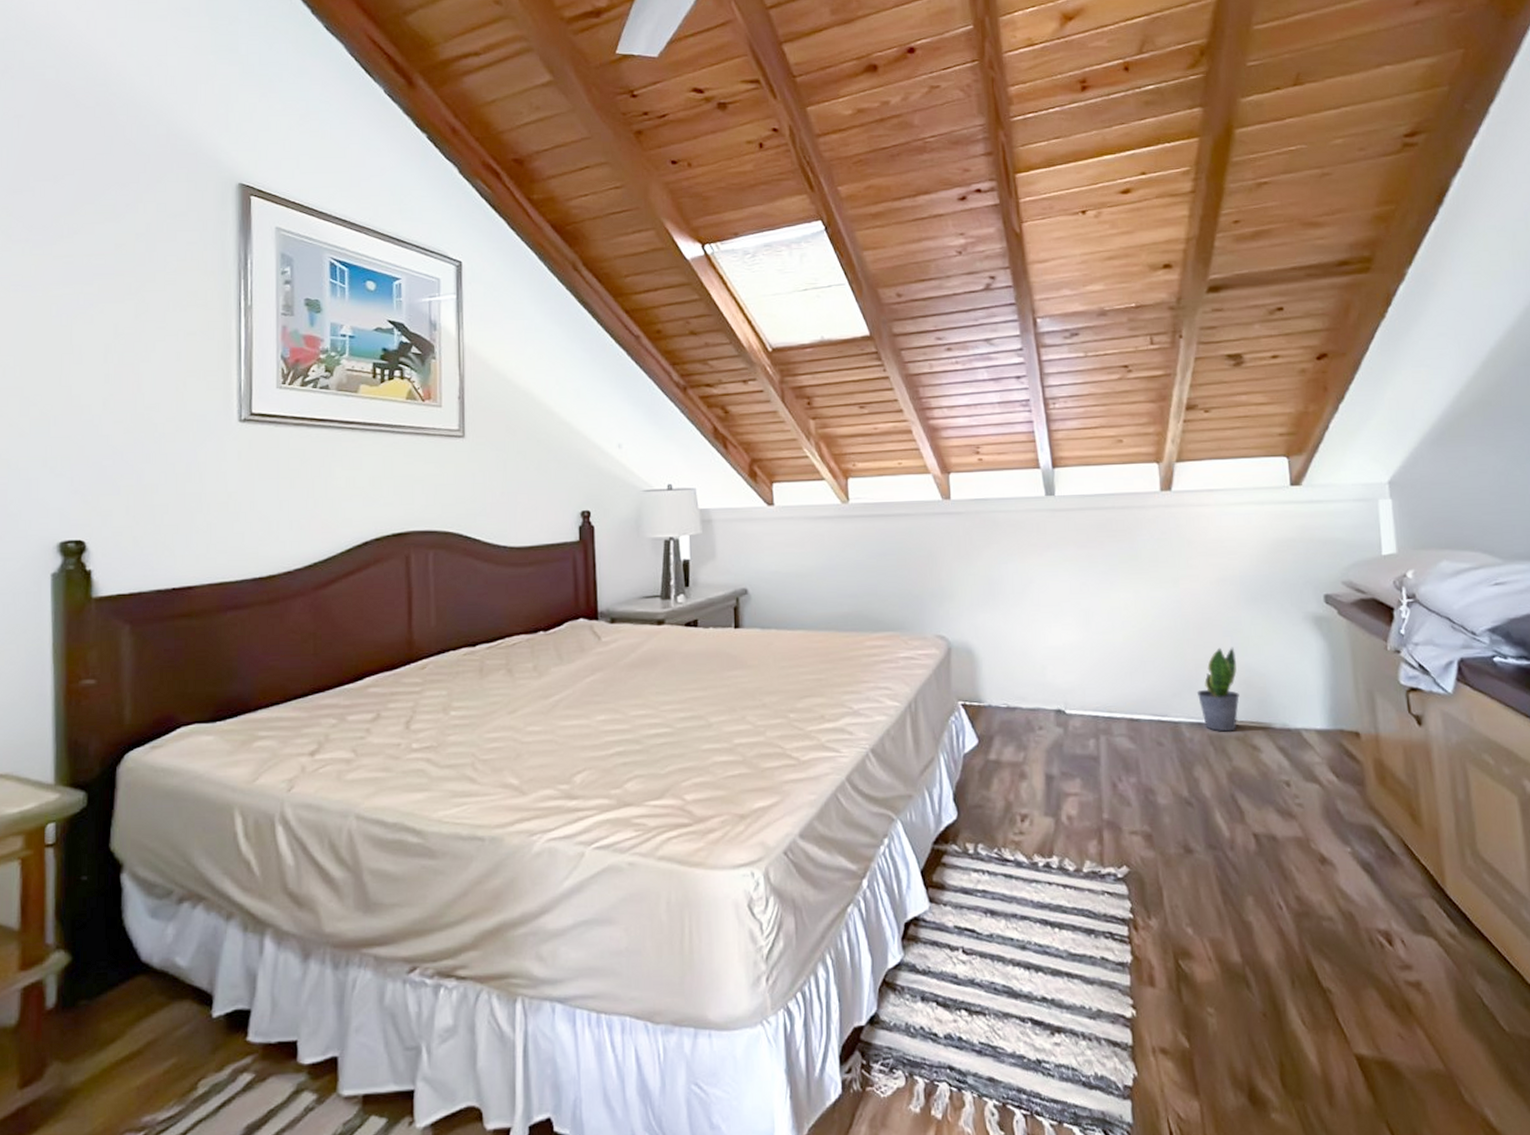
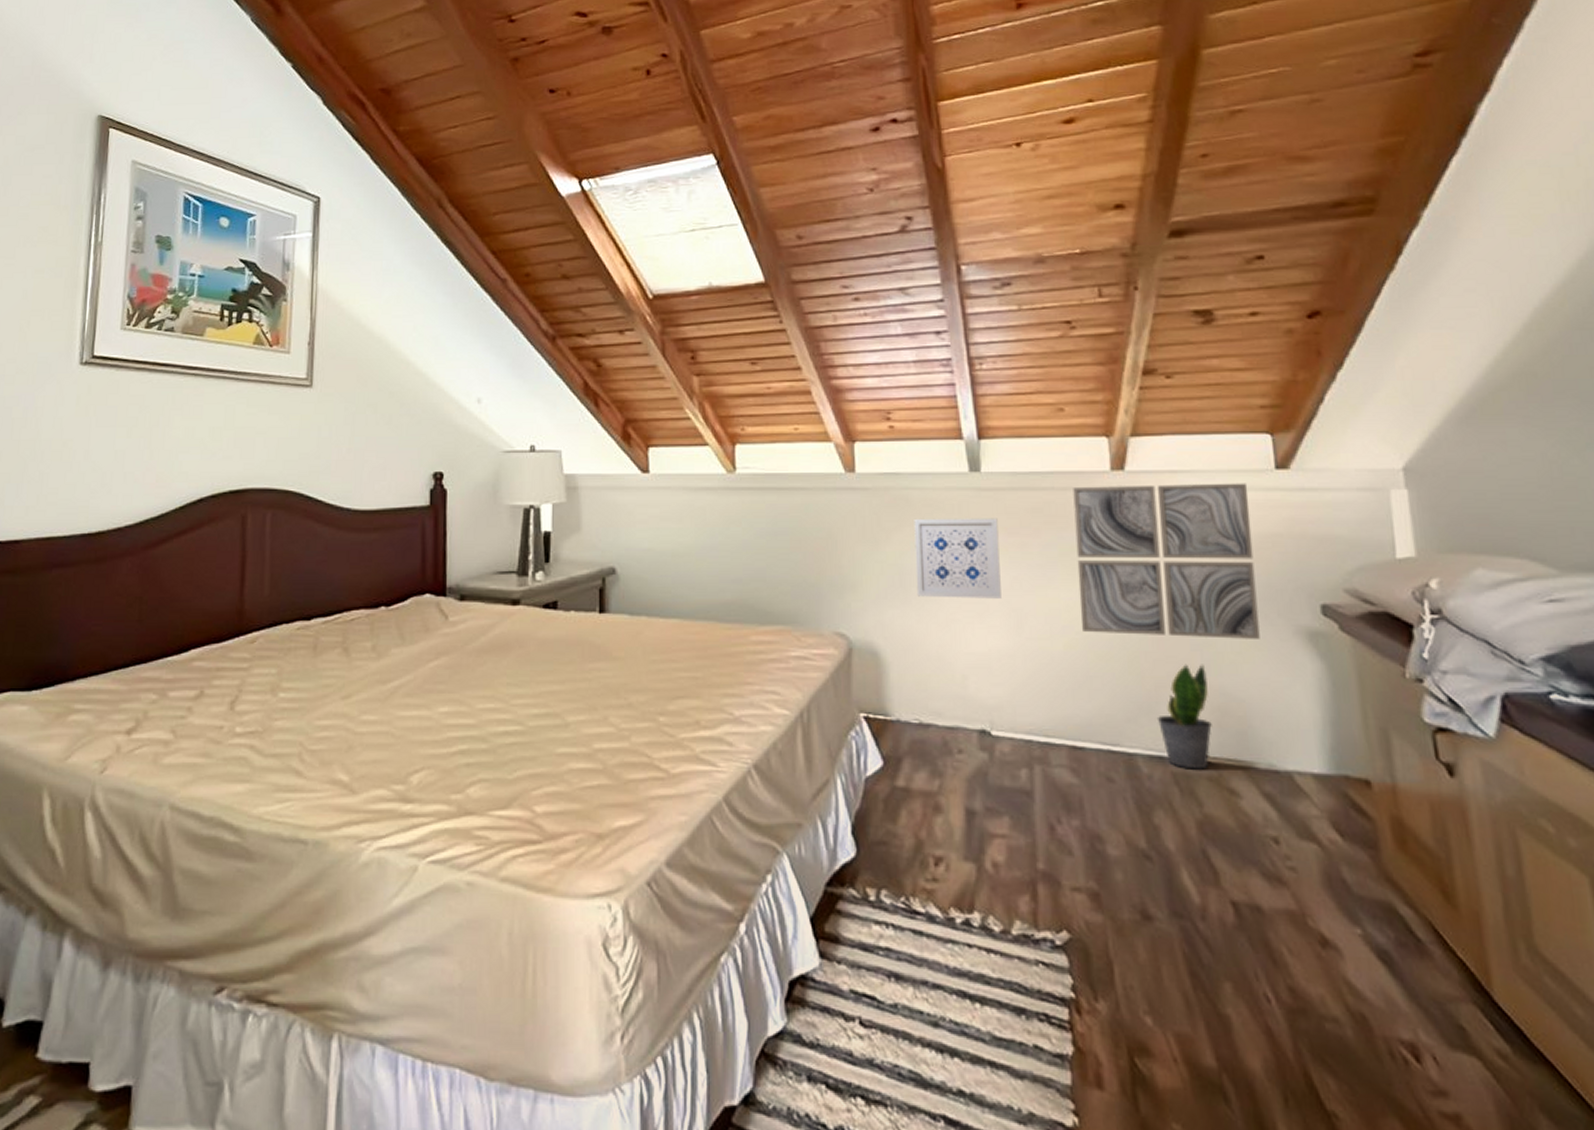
wall art: none [1000,534,1073,603] -> present [914,518,1001,599]
wall art: none [1130,498,1277,626] -> present [1073,483,1260,639]

